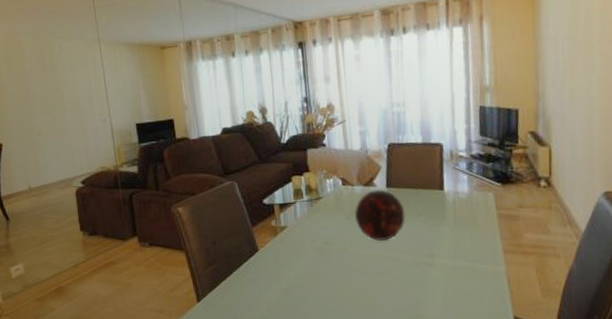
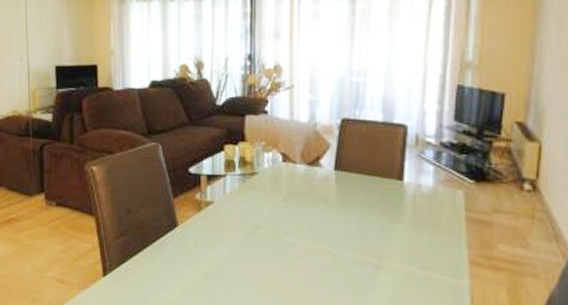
decorative orb: present [355,189,405,241] -> none [294,171,354,233]

